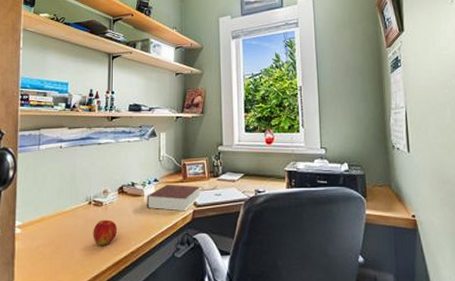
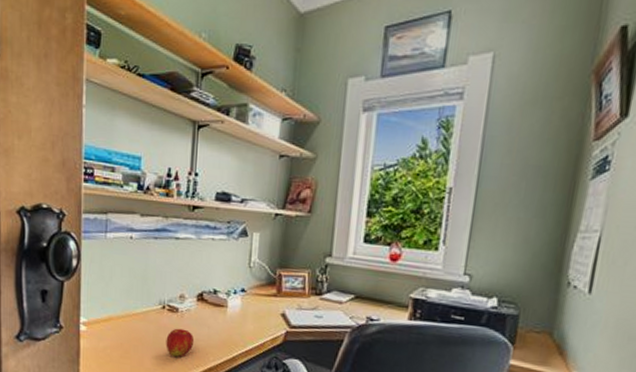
book: present [146,184,201,212] -> none [229,296,298,331]

